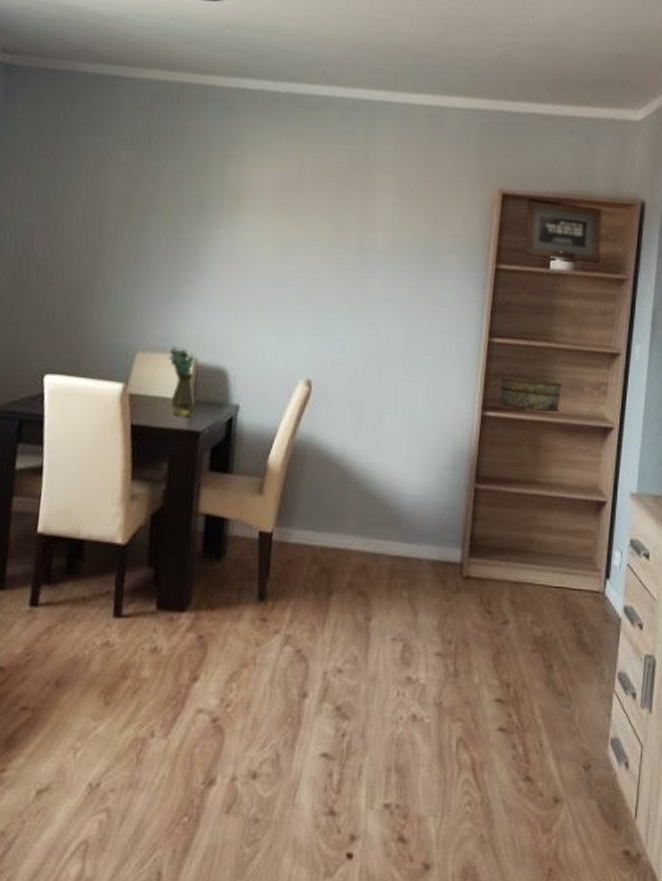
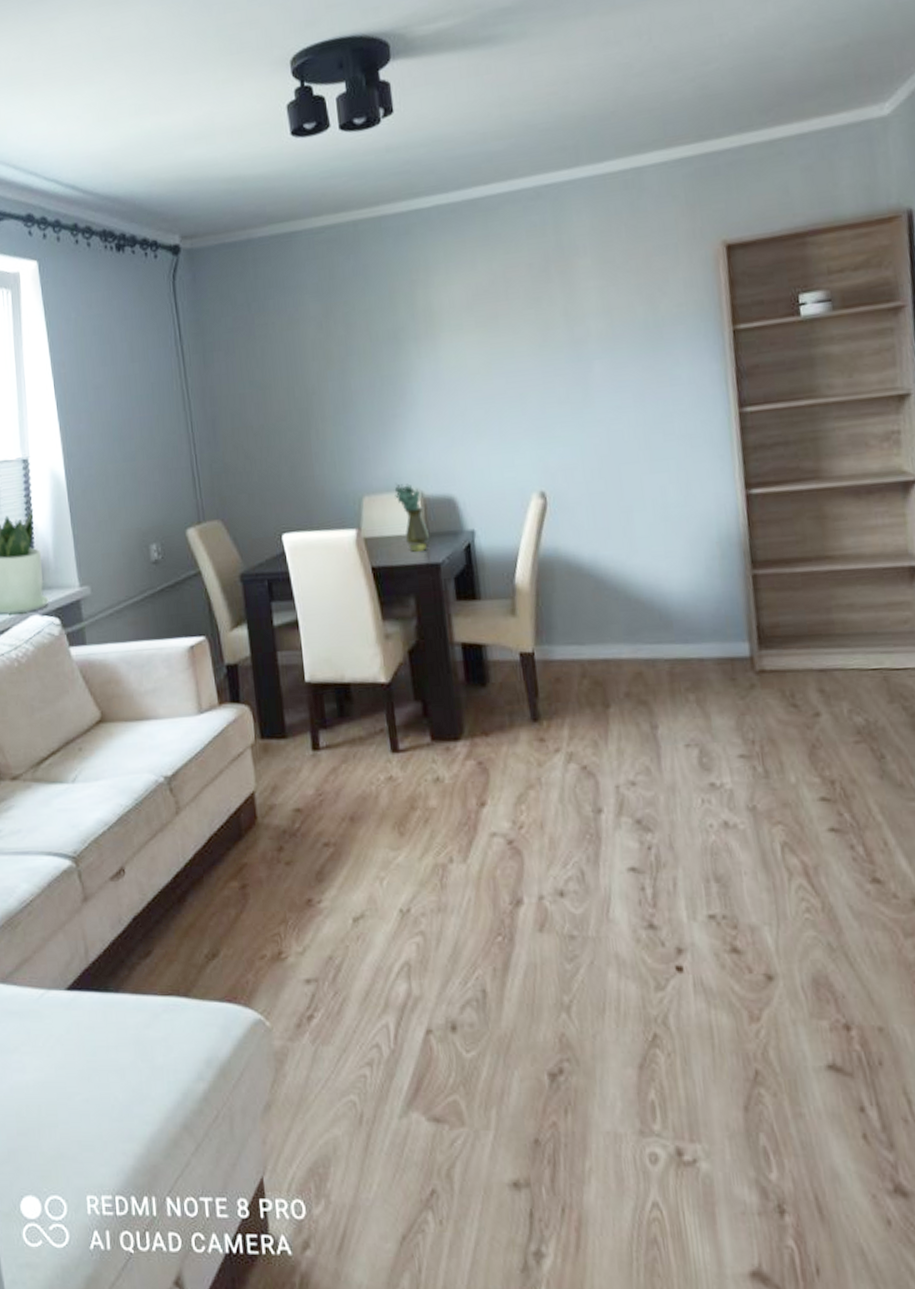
decorative box: present [498,376,561,412] -> none [763,441,842,481]
picture frame: present [524,201,601,264] -> none [758,232,863,308]

